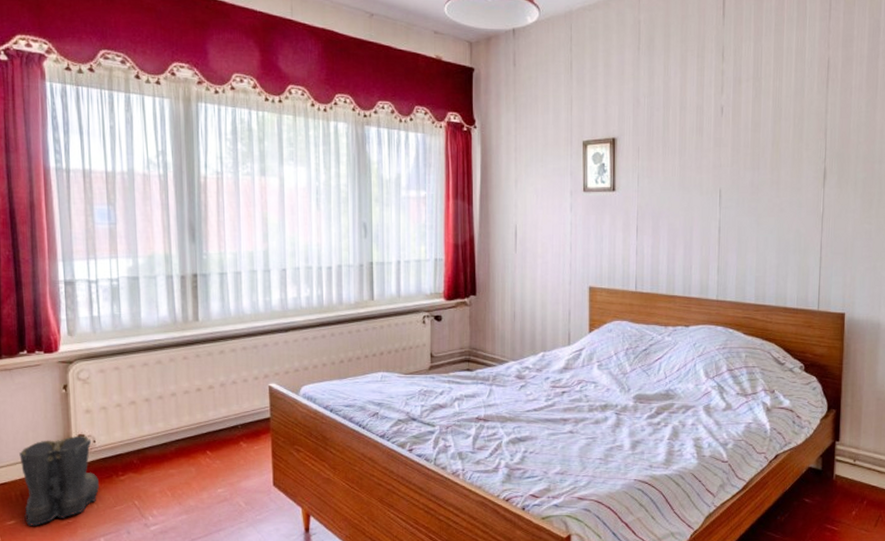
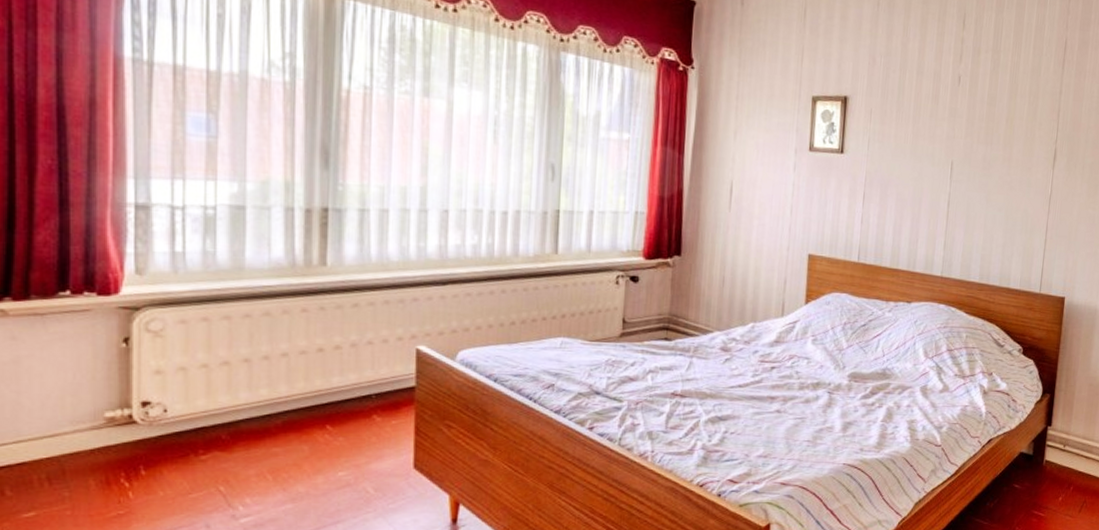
boots: present [19,435,99,526] -> none [49,402,168,519]

